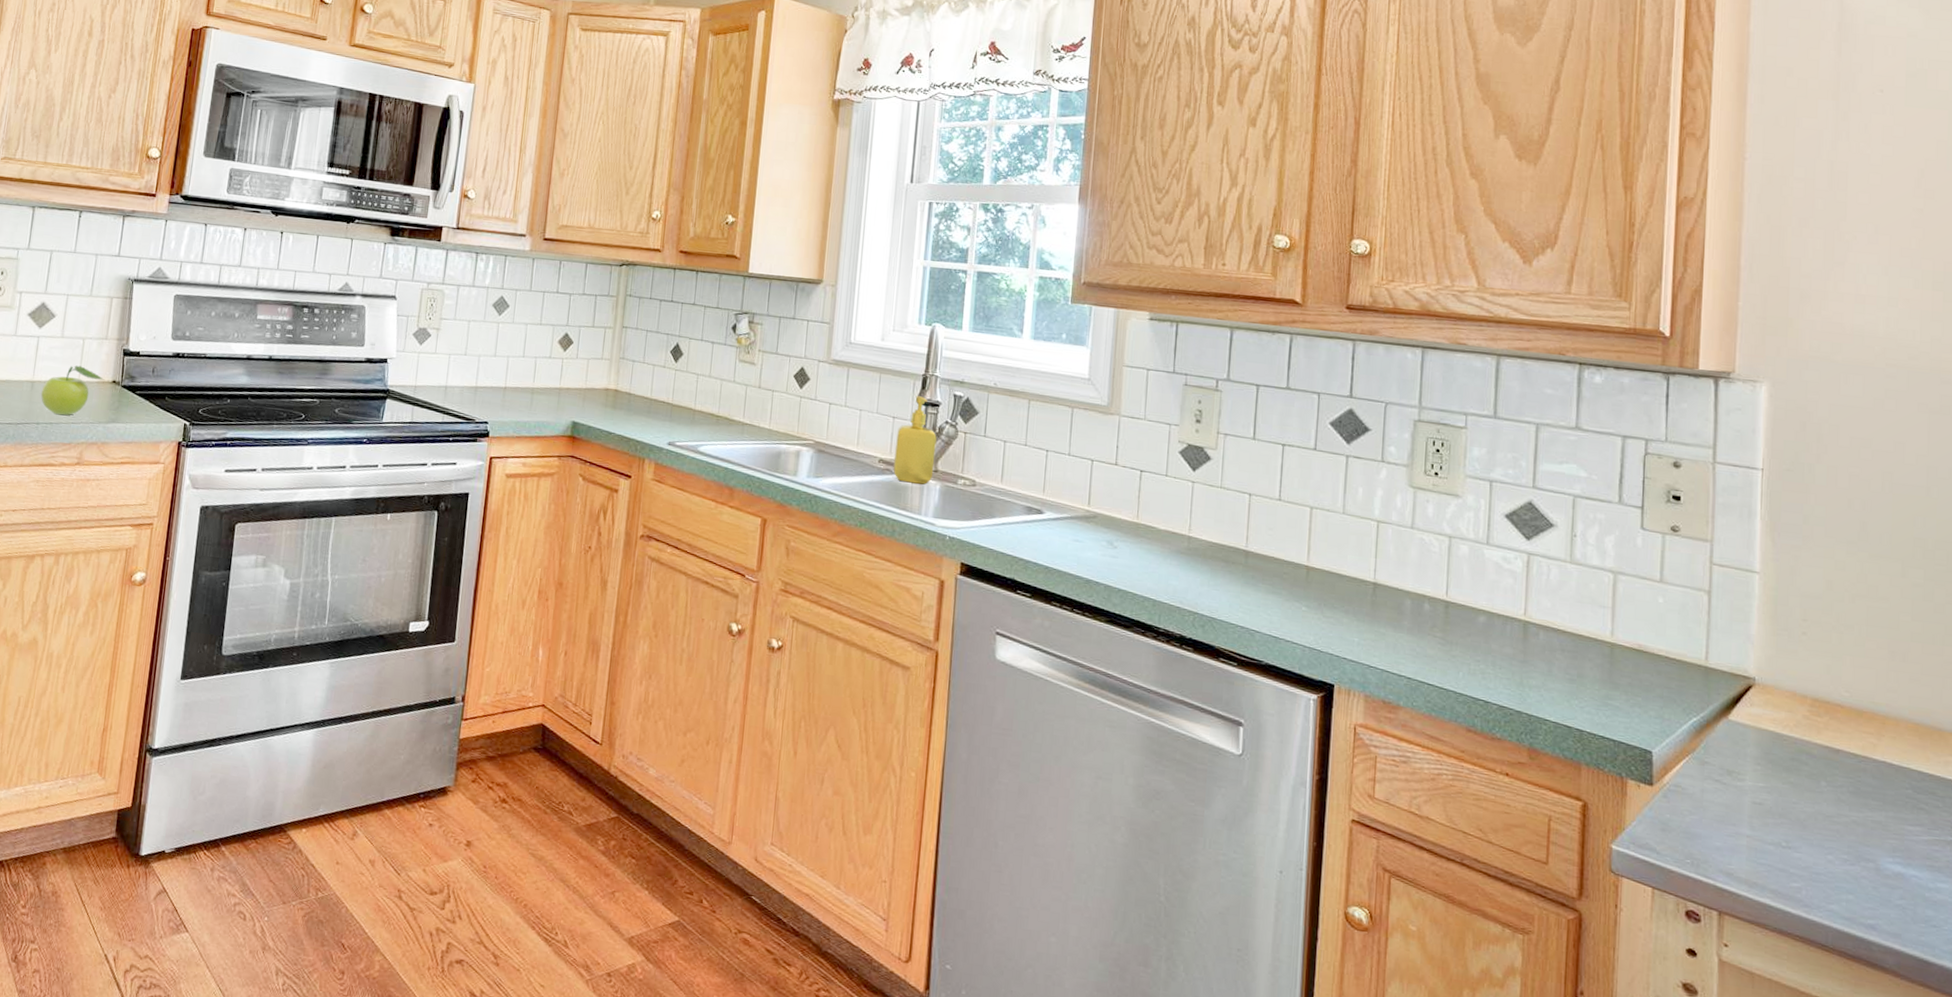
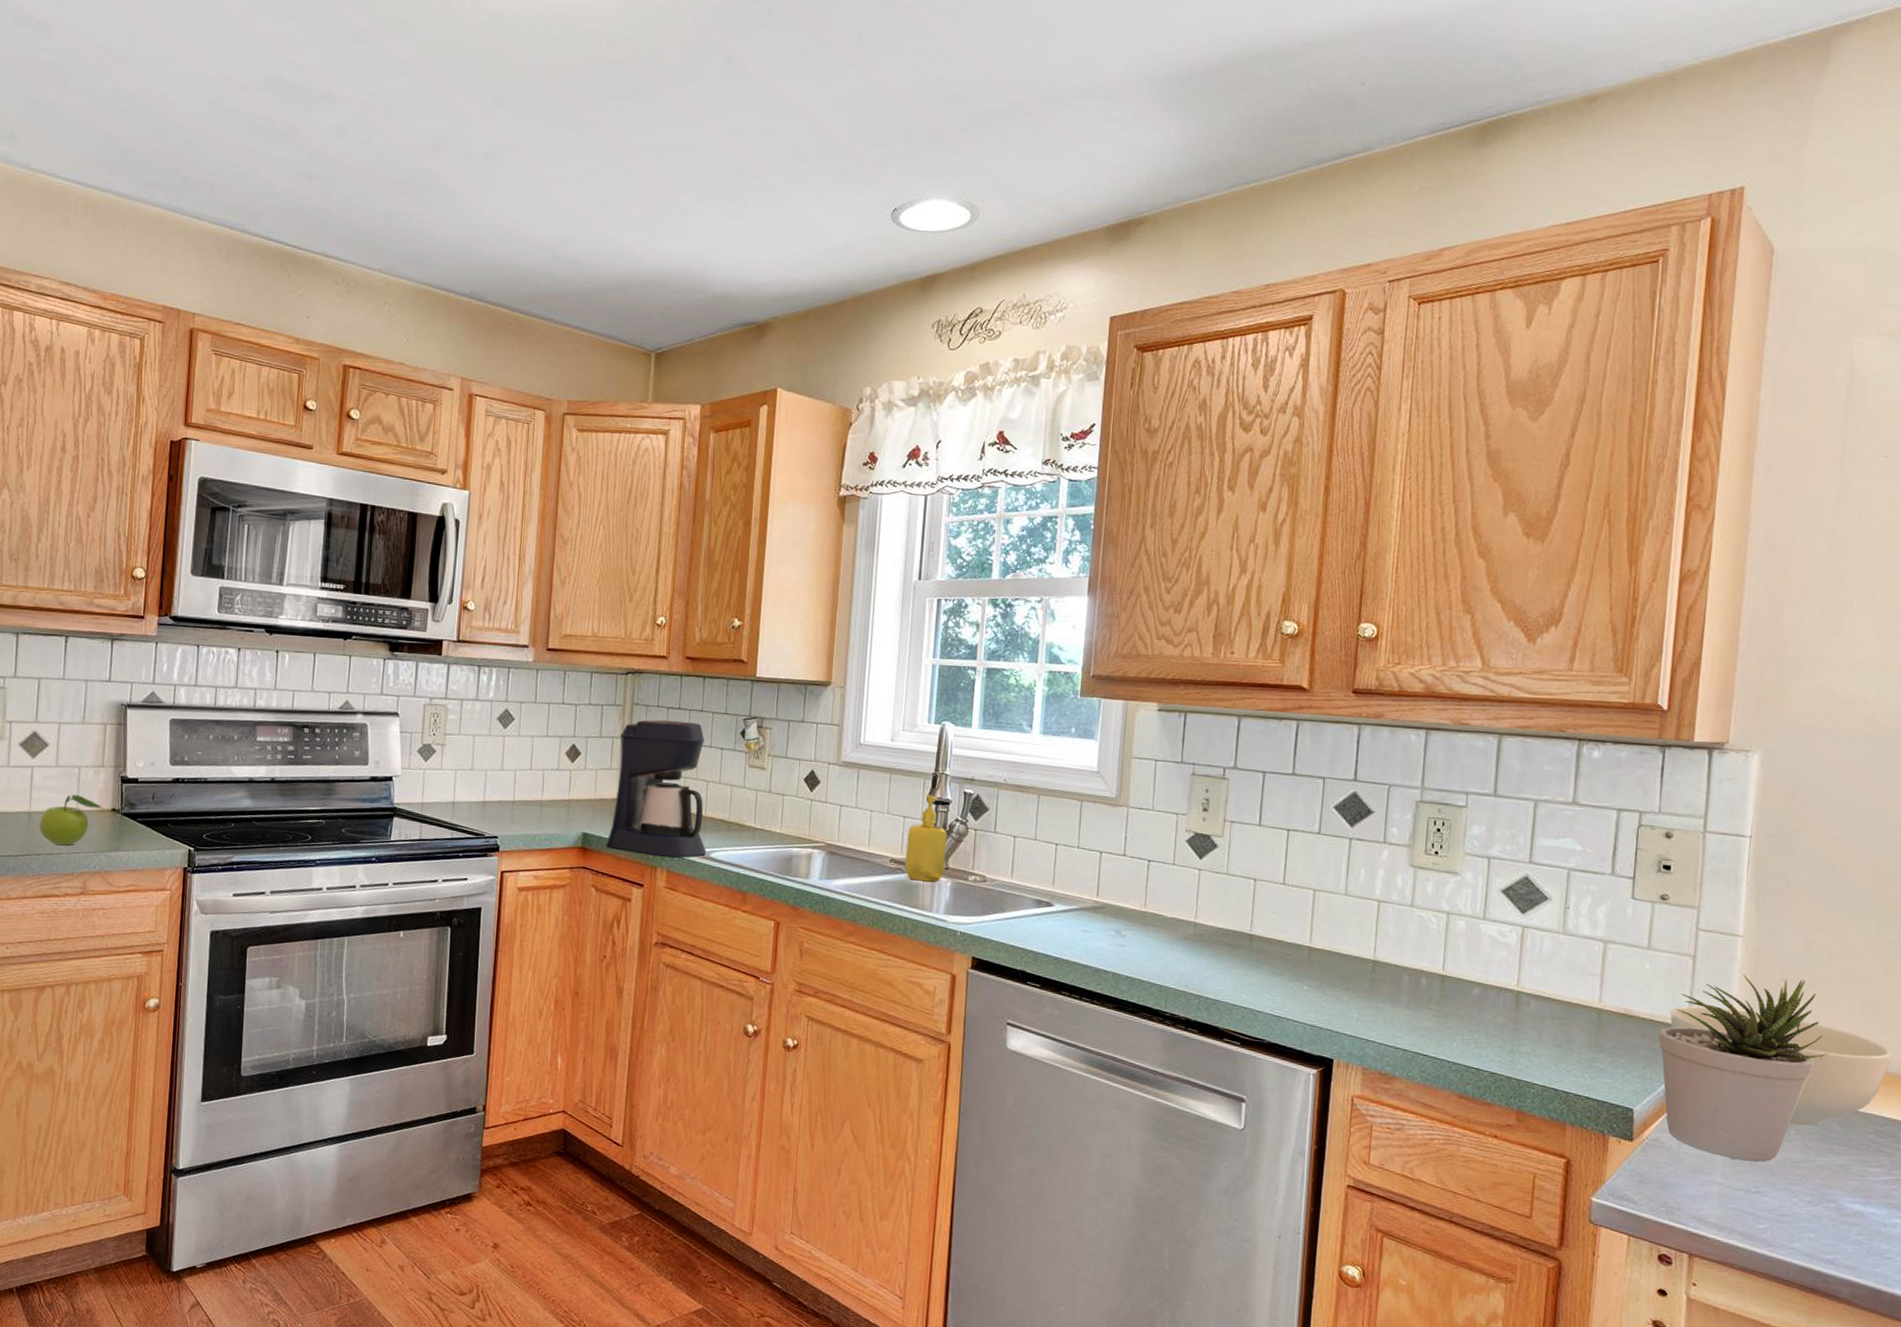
coffee maker: none [595,311,696,451] -> present [606,719,706,859]
potted plant: none [1675,613,1856,815] -> present [1658,974,1828,1162]
bowl: none [1686,643,1927,778] -> present [1669,1005,1894,1126]

